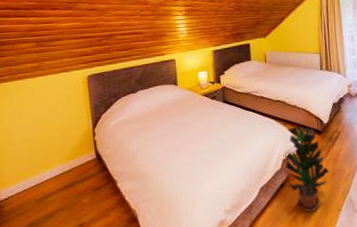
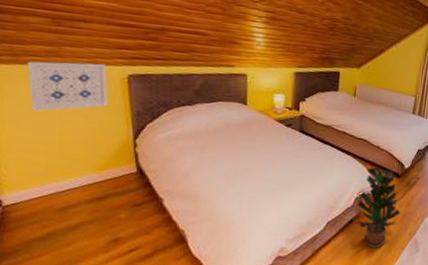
wall art: none [20,70,74,116] -> present [27,61,108,111]

